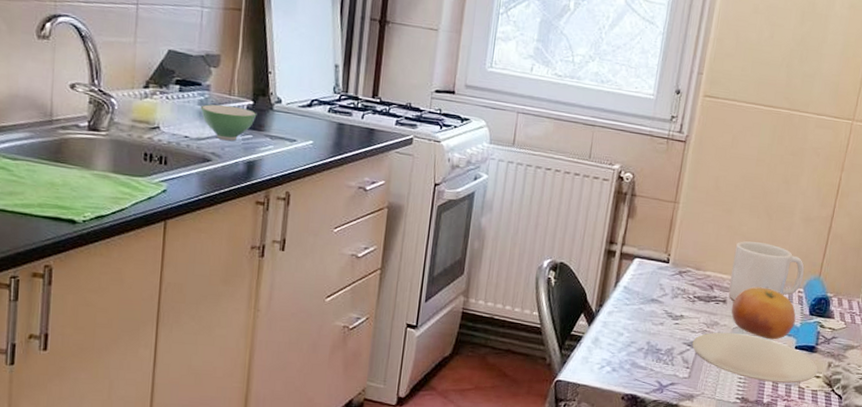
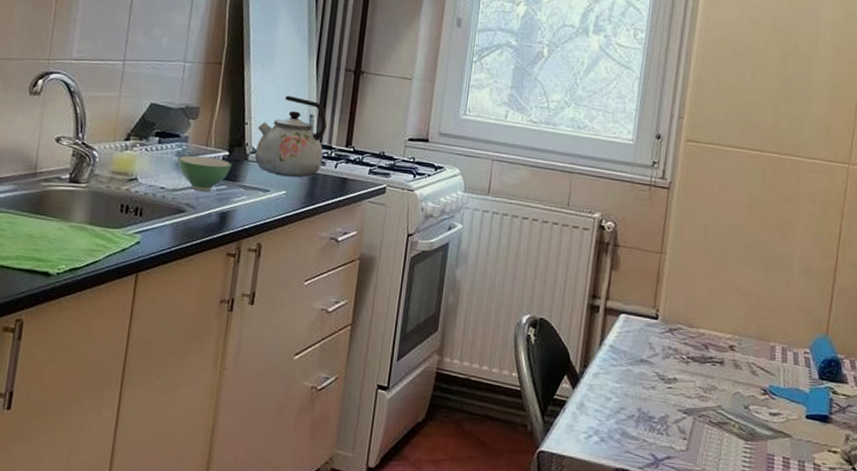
kettle: none [280,44,353,128] -> present [254,96,328,178]
plate: present [692,332,818,384] -> none [689,398,835,459]
mug: present [728,241,805,301] -> none [725,295,810,363]
fruit: present [731,286,796,340] -> none [729,346,804,408]

